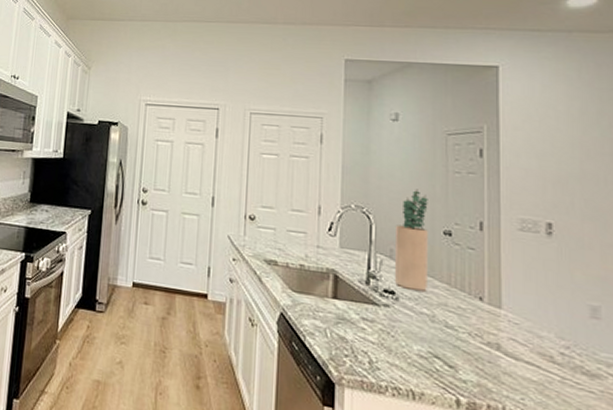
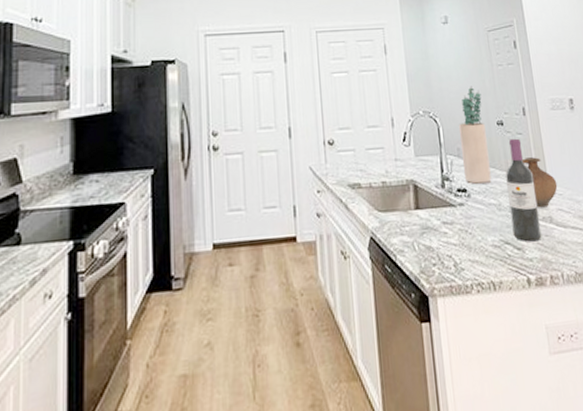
wine bottle: none [446,251,483,365] -> present [505,138,542,242]
ceramic jug: none [471,275,514,333] -> present [522,157,558,208]

